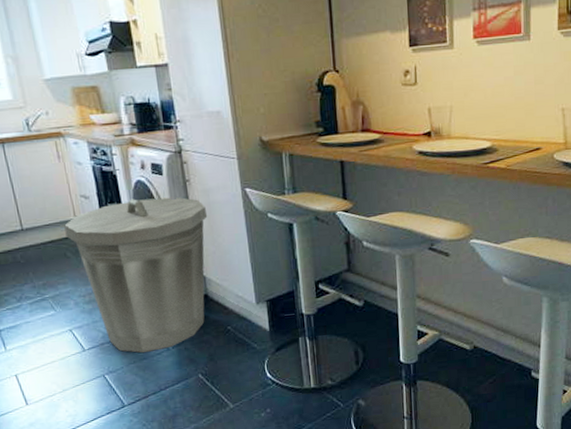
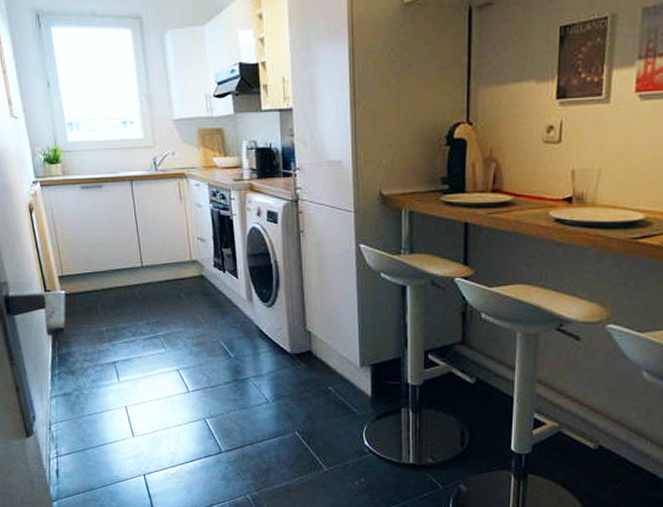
trash can: present [64,197,208,353] -> none [180,245,319,402]

